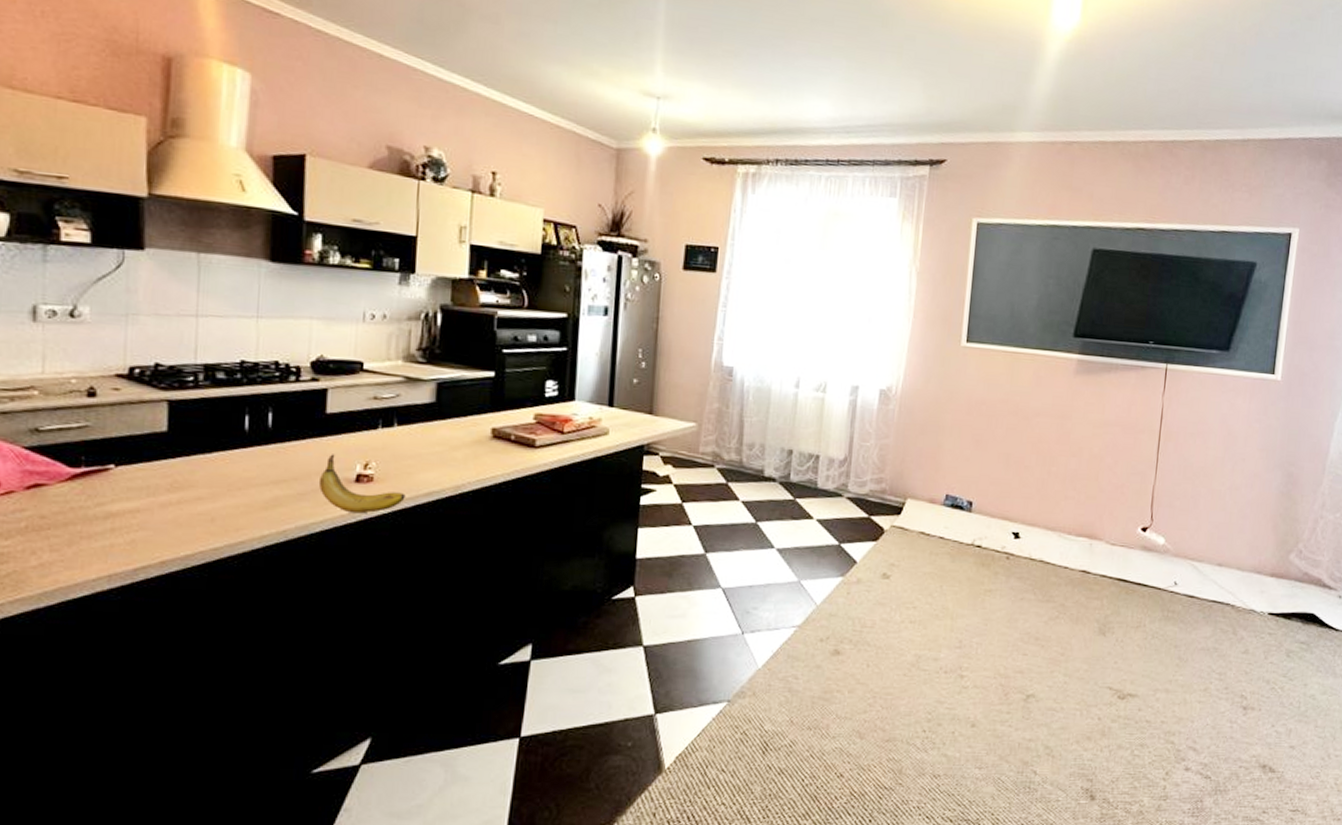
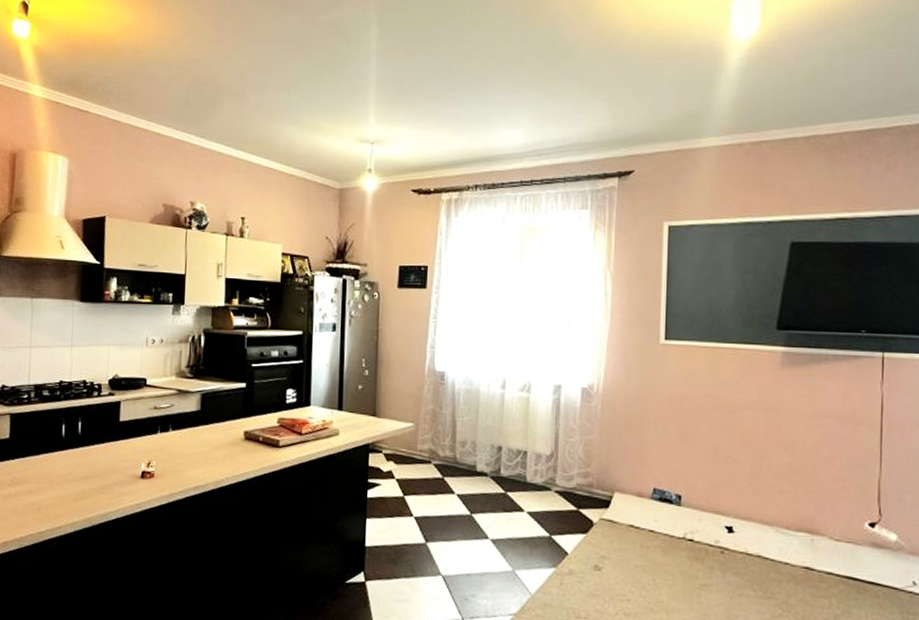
fruit: present [318,454,406,514] -> none [114,455,178,505]

